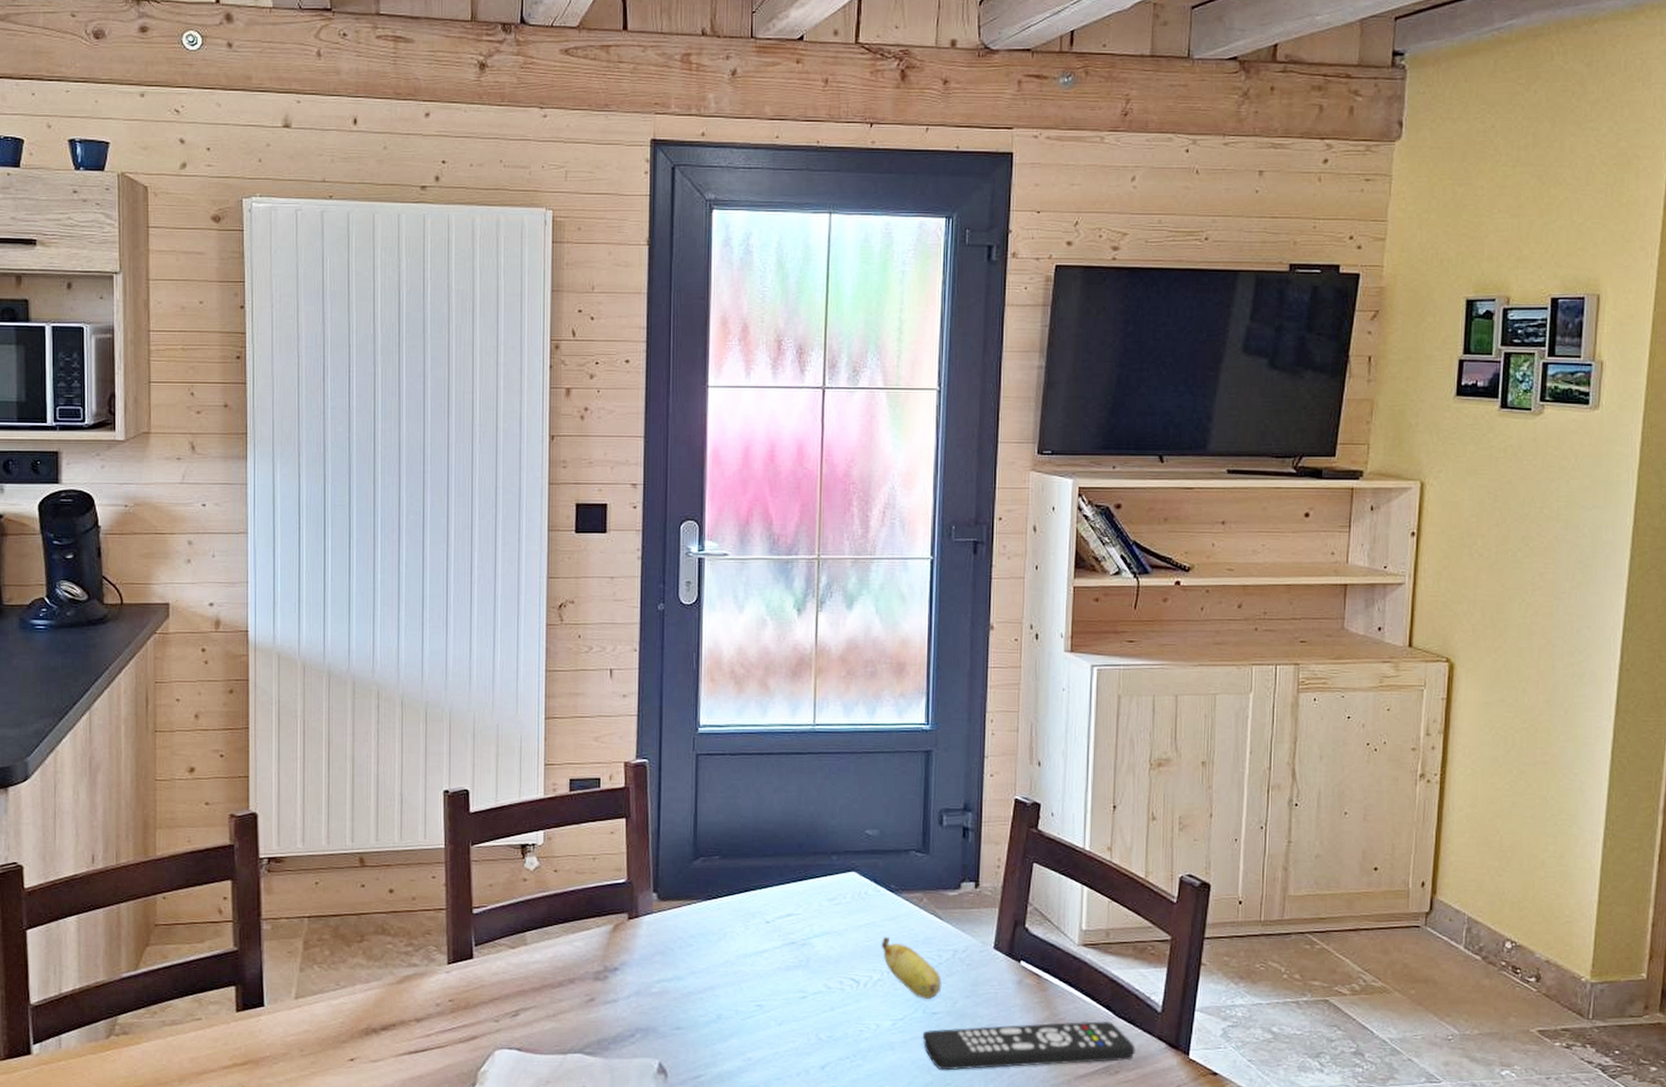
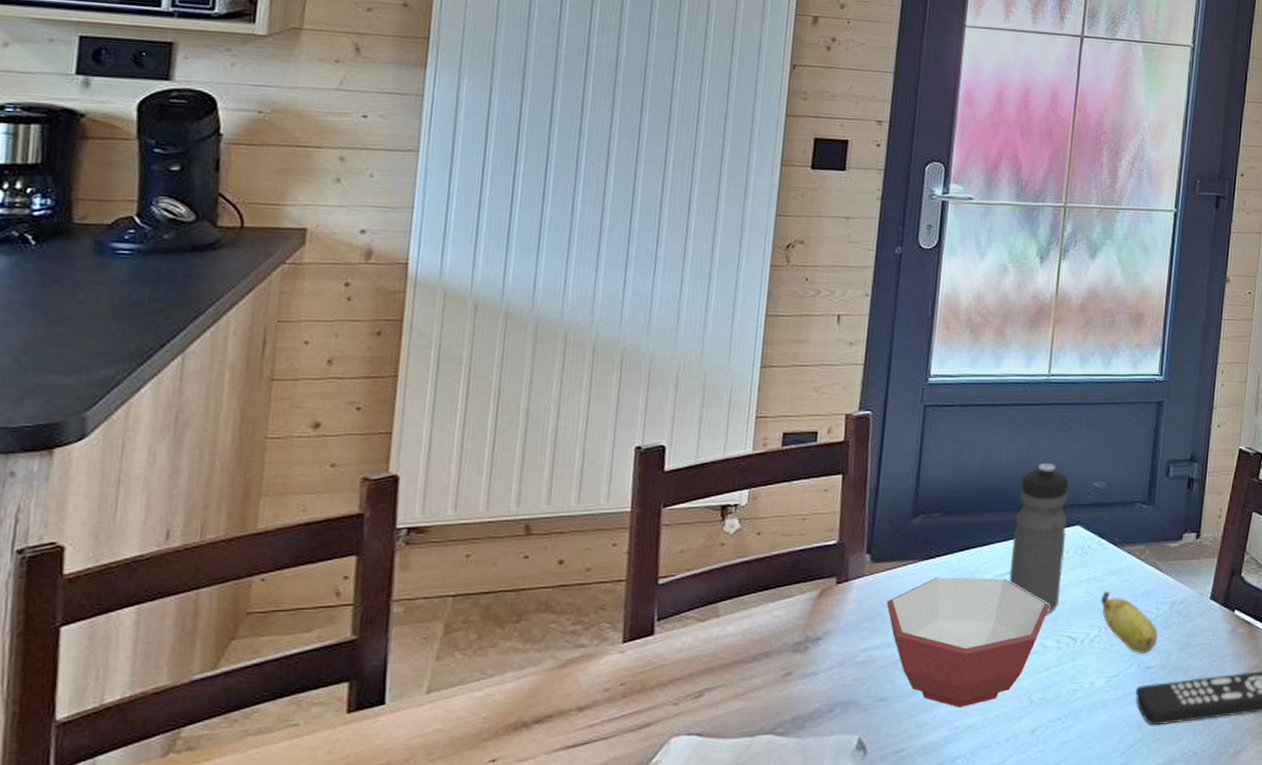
bowl: none [675,917,831,1040] -> present [886,577,1051,707]
water bottle: none [789,810,843,956] -> present [1009,462,1069,614]

